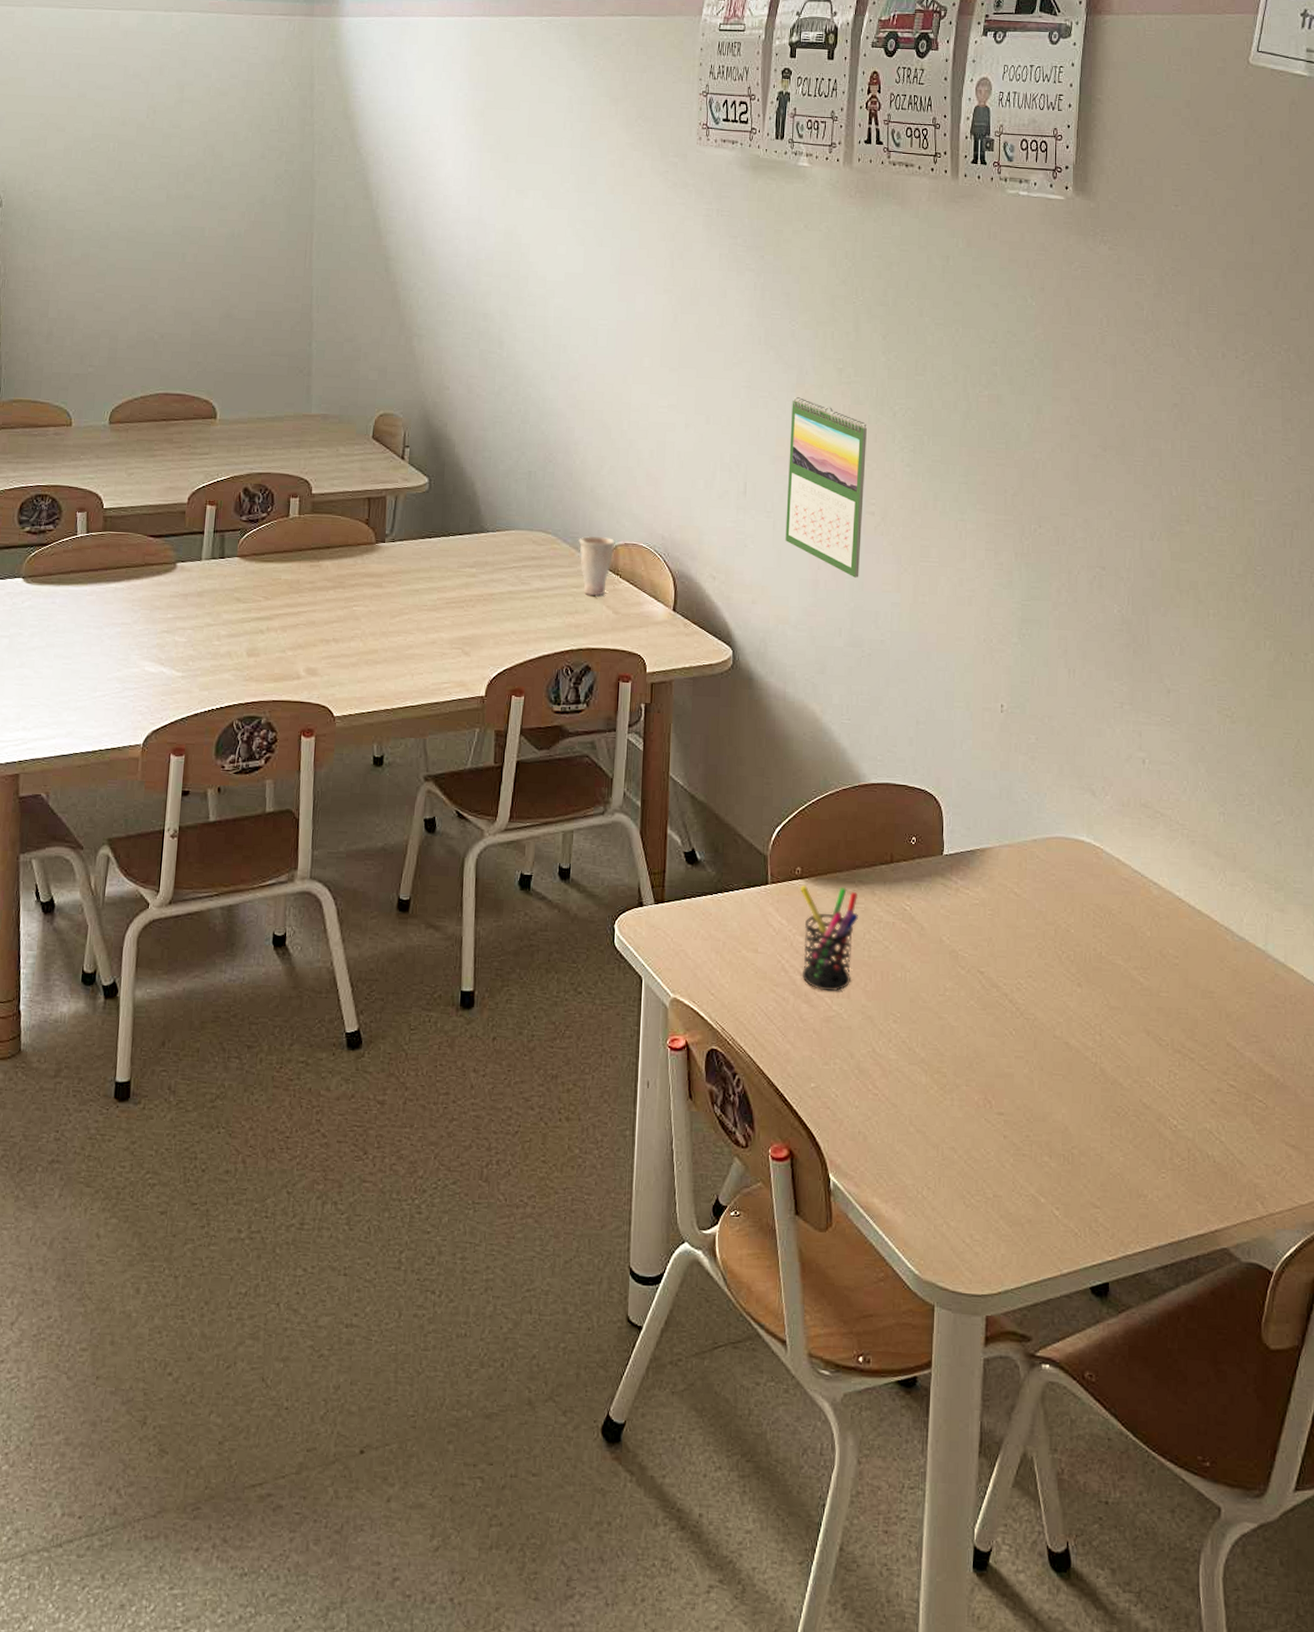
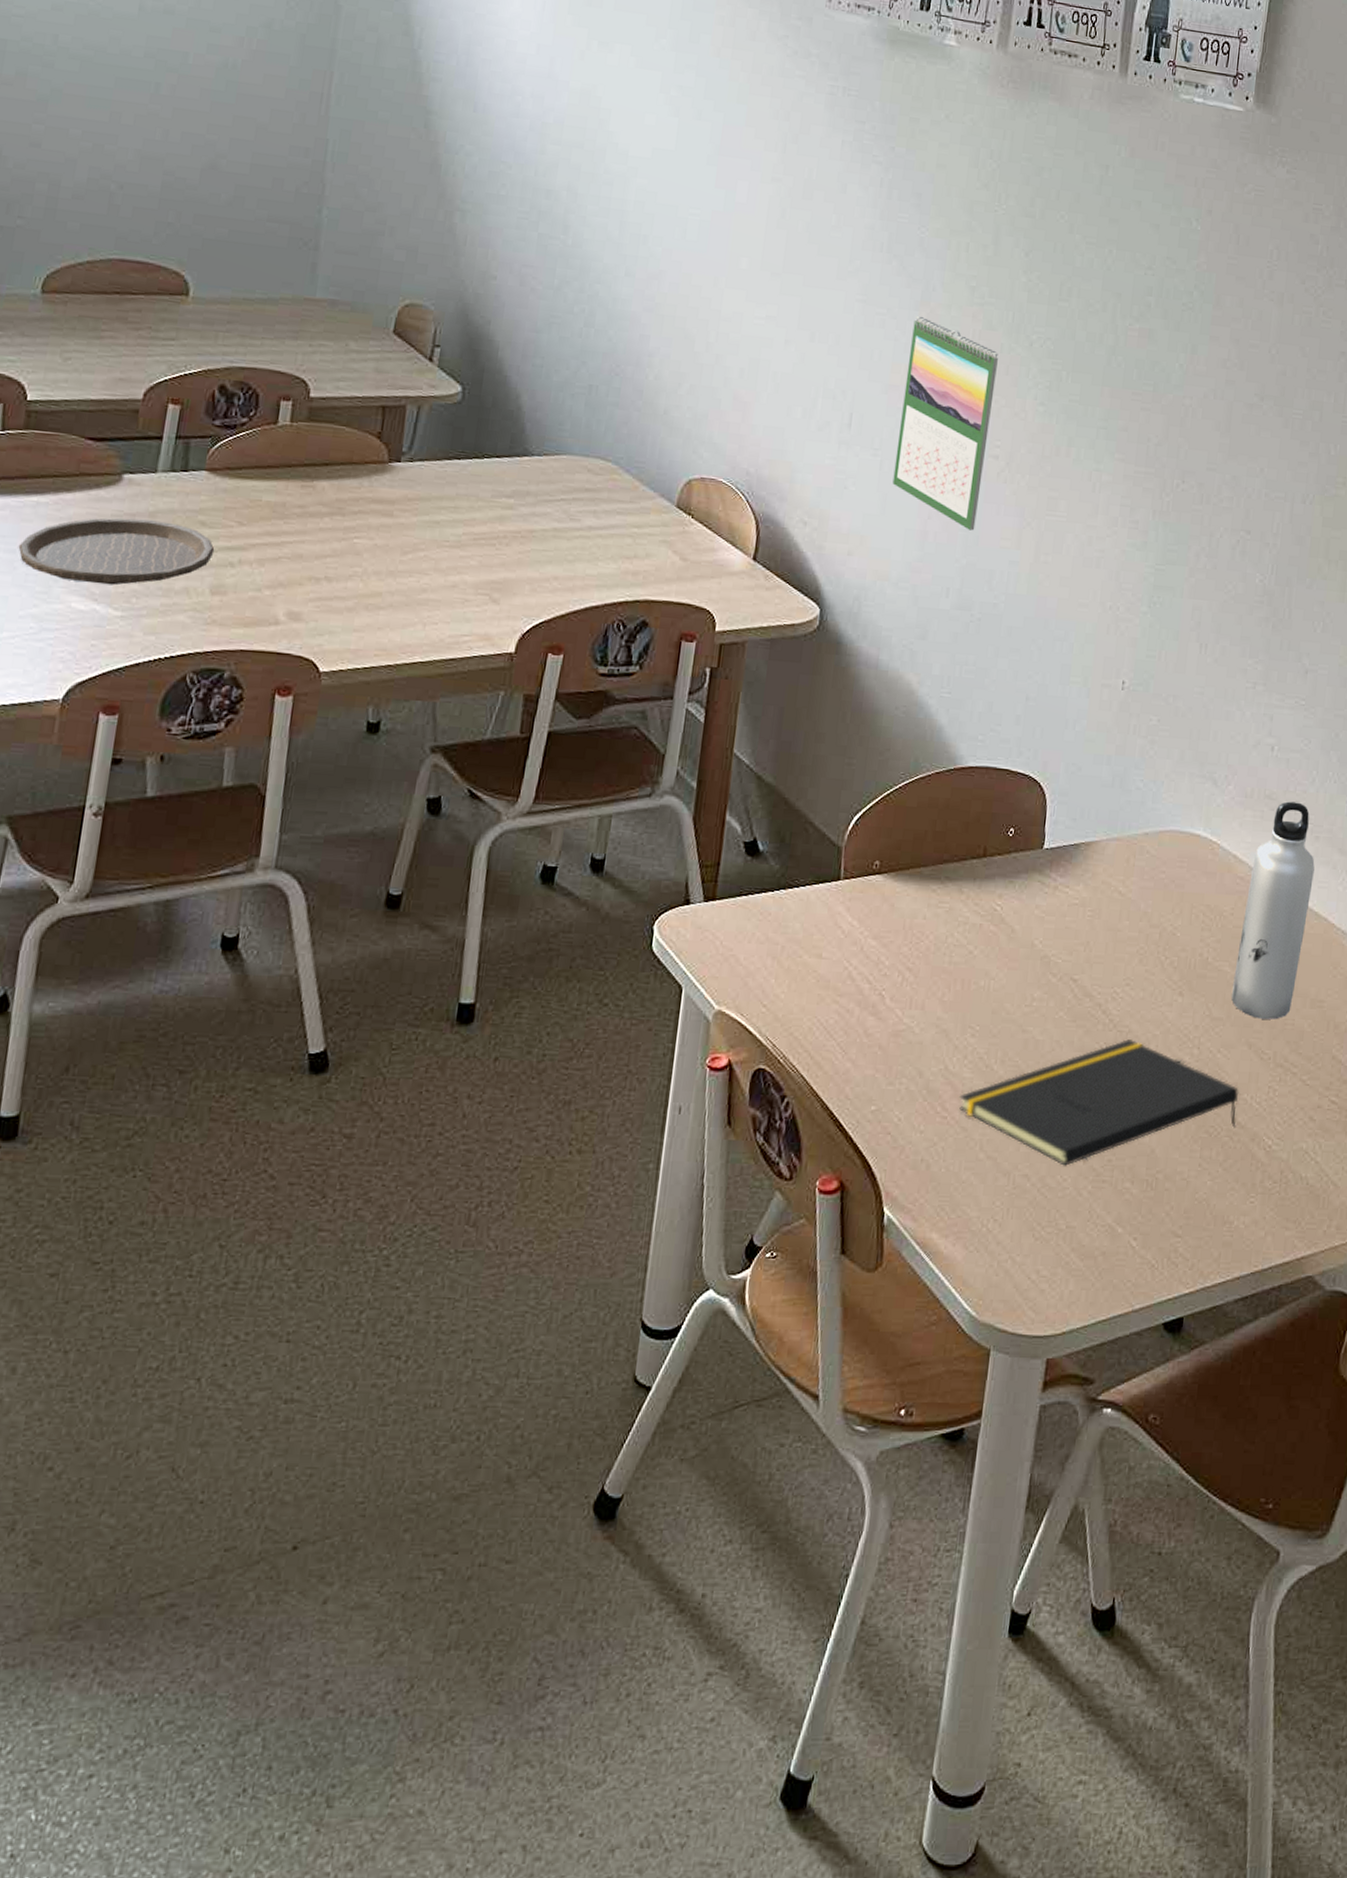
plate: none [104,598,248,652] -> present [18,518,215,585]
cup: present [579,536,615,597] -> none [644,467,690,540]
pen holder: present [799,886,858,991] -> none [871,882,943,1002]
notepad: none [887,1026,1142,1140] -> present [959,1039,1239,1166]
water bottle: none [1127,809,1193,1009] -> present [1231,801,1315,1020]

